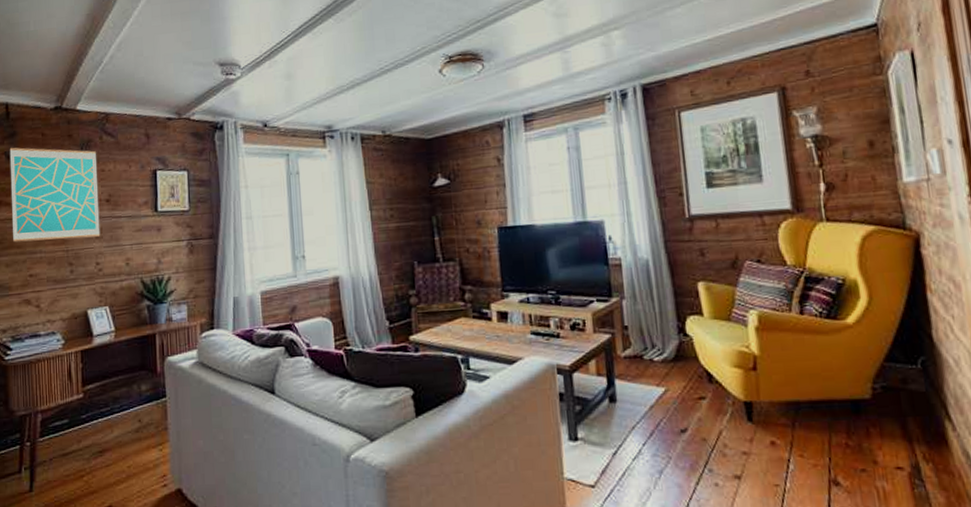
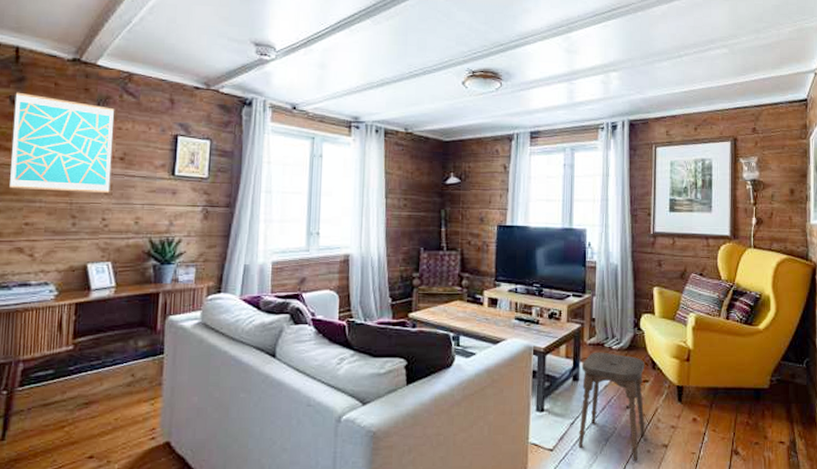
stool: none [618,365,709,498] -> present [578,352,645,462]

